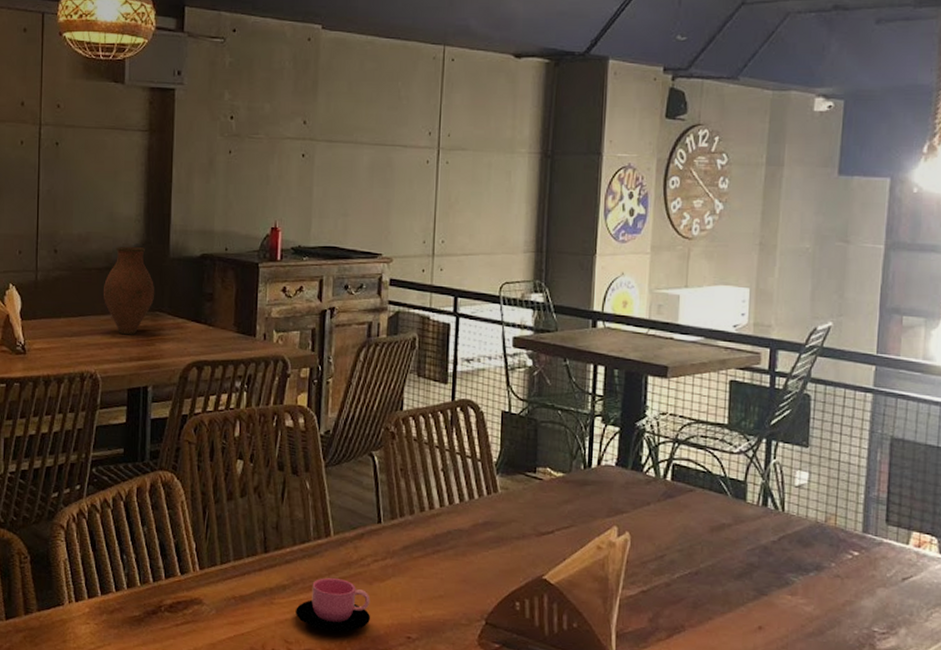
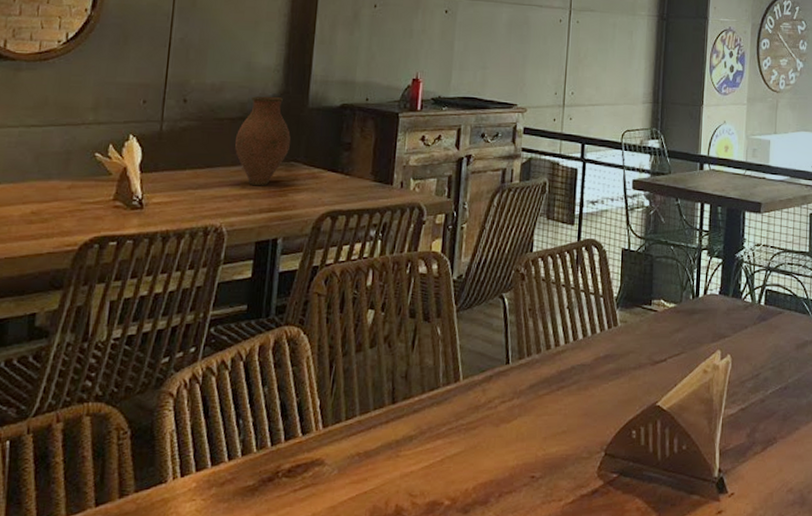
cup: present [296,577,371,632] -> none [422,423,497,479]

